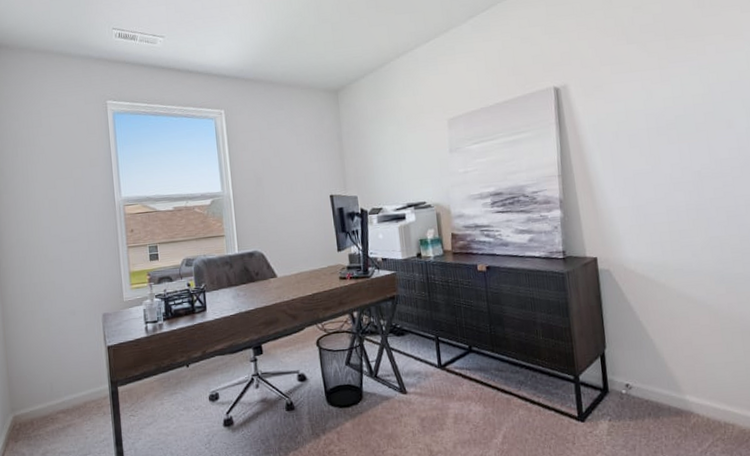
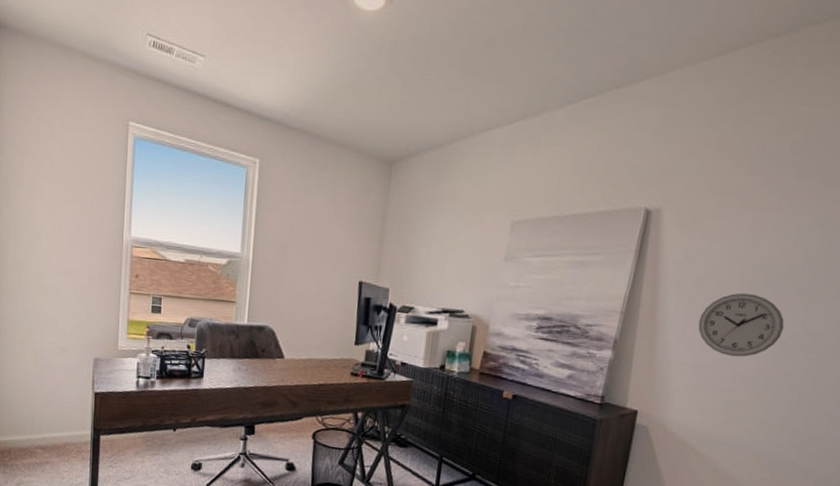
wall clock: none [624,138,696,194] -> present [698,293,785,357]

